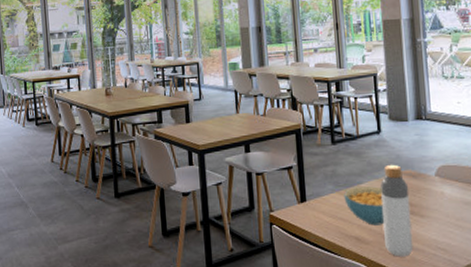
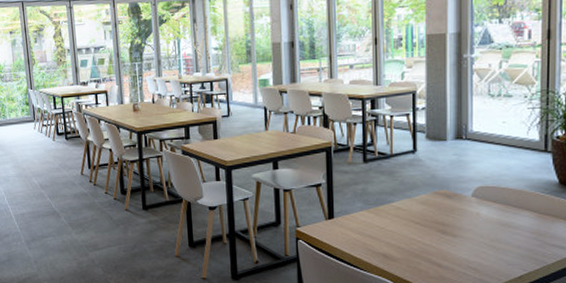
cereal bowl: present [344,186,385,226] -> none [373,205,415,243]
bottle: present [380,164,414,257] -> none [413,184,443,274]

